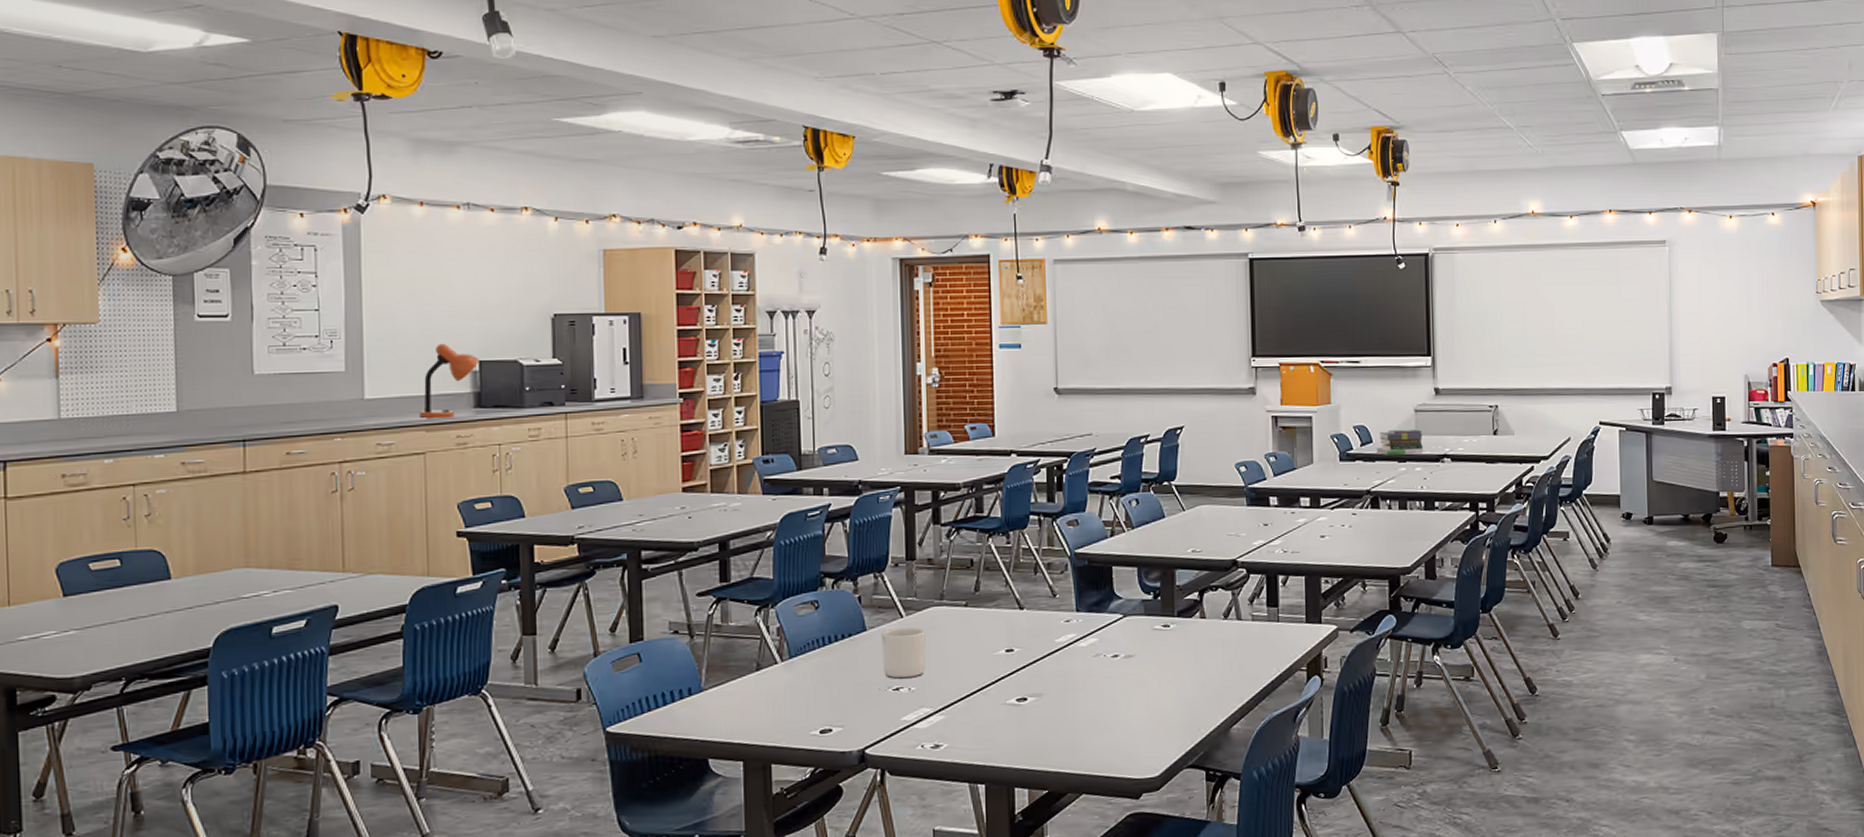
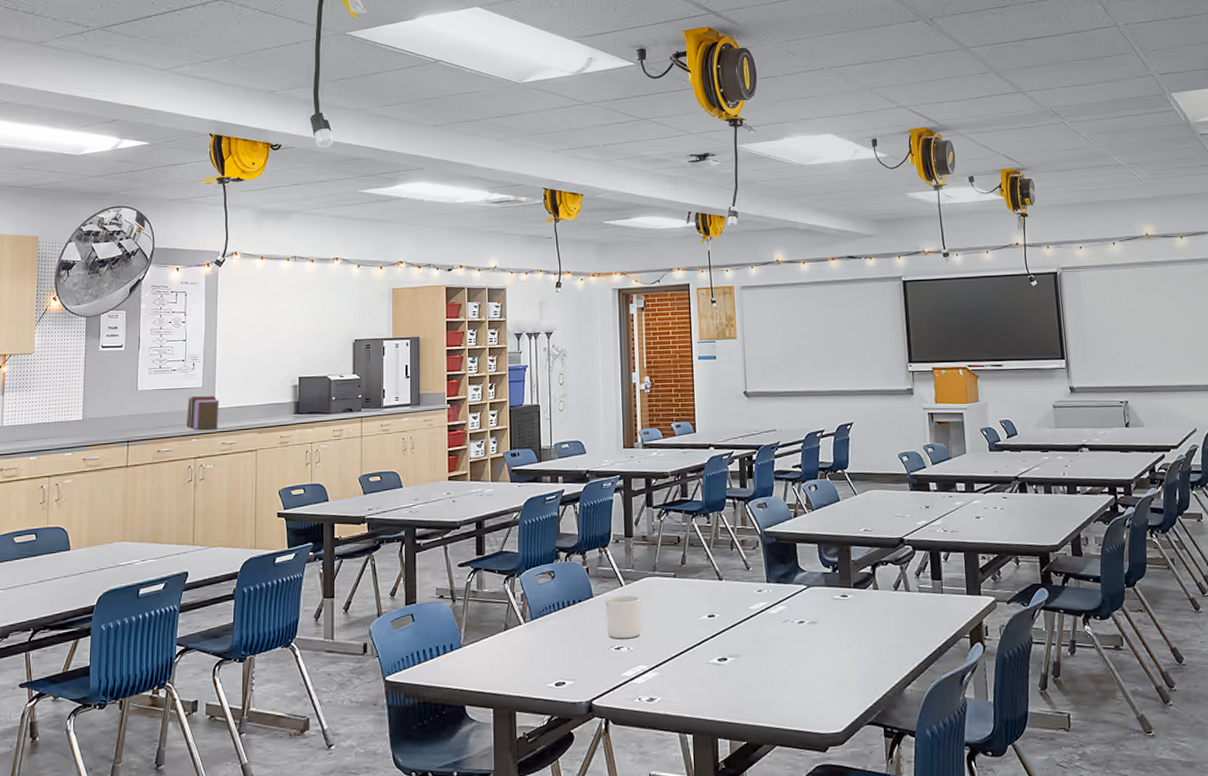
books: none [325,382,371,428] -> present [186,395,219,431]
desk lamp: present [418,343,480,419] -> none [253,364,299,423]
books: present [1376,429,1423,455] -> none [1021,422,1063,446]

